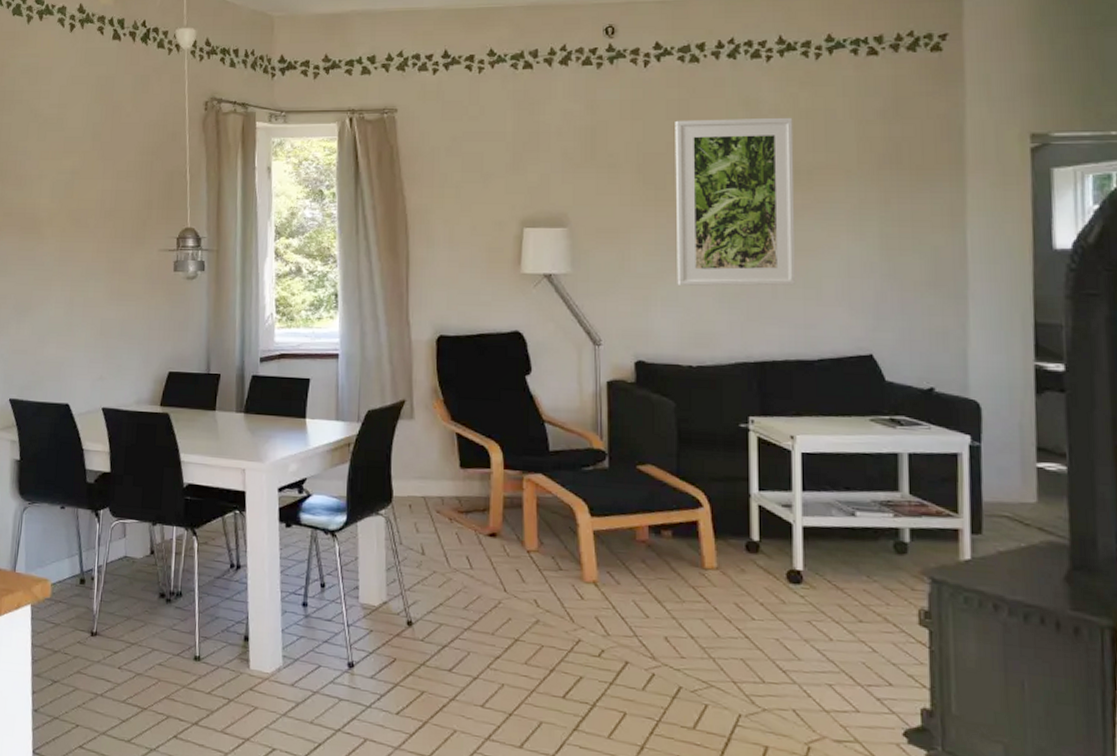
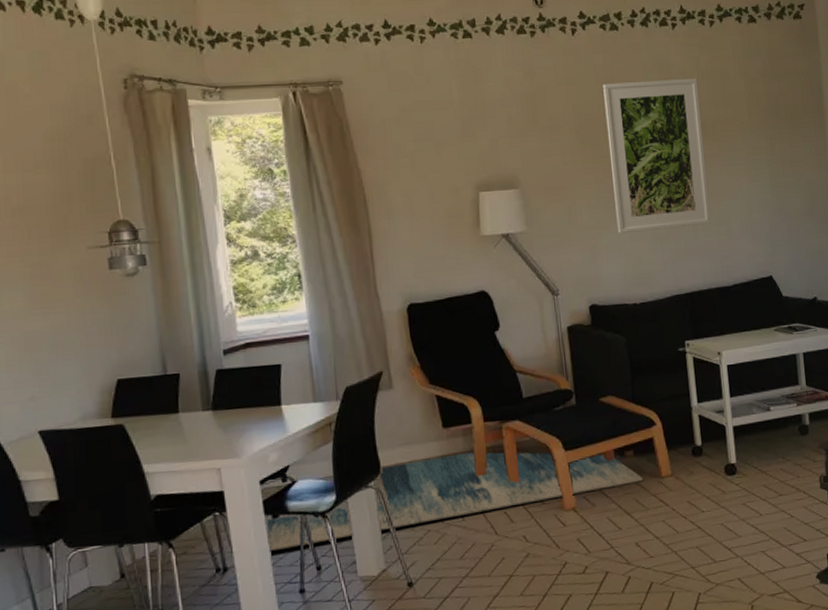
rug: none [278,496,681,569] -> present [268,452,644,553]

